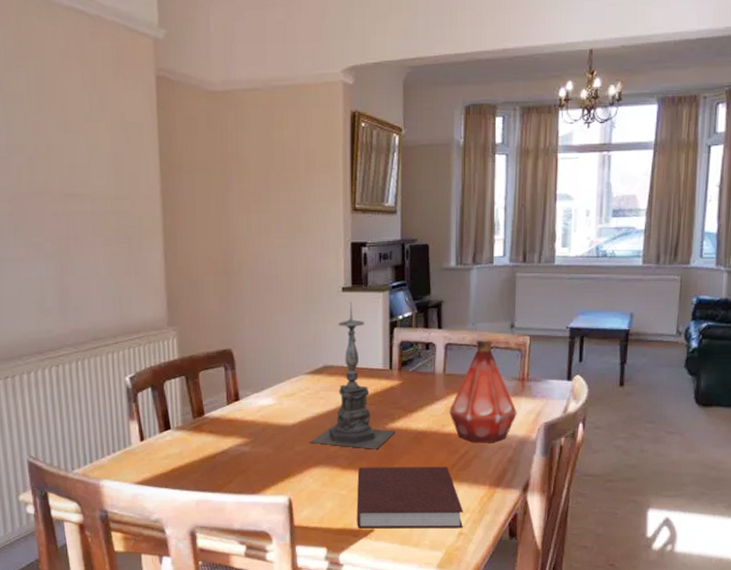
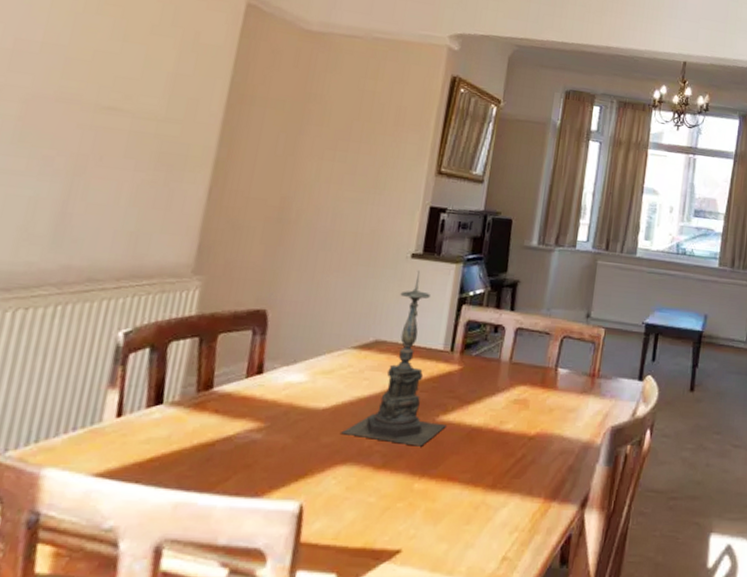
notebook: present [356,467,463,529] -> none [380,468,511,551]
bottle: present [449,340,517,443] -> none [510,328,584,447]

